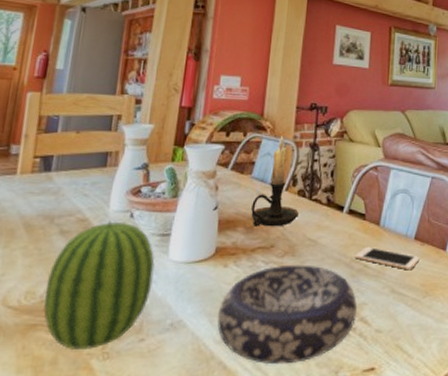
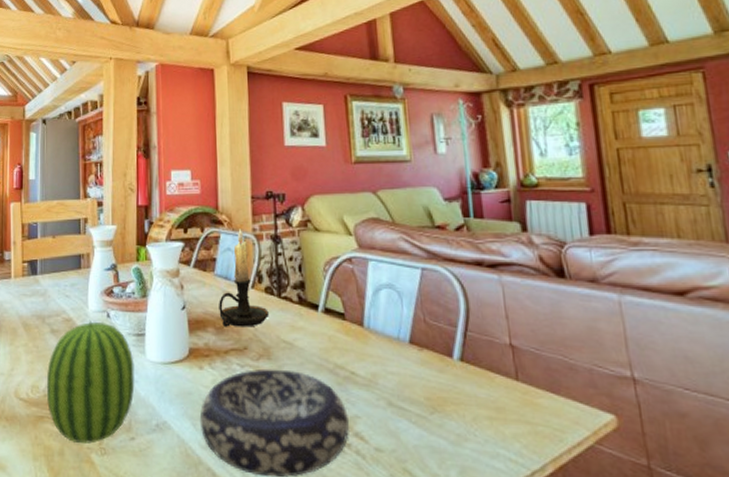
cell phone: present [355,246,420,271] -> none [338,350,420,381]

